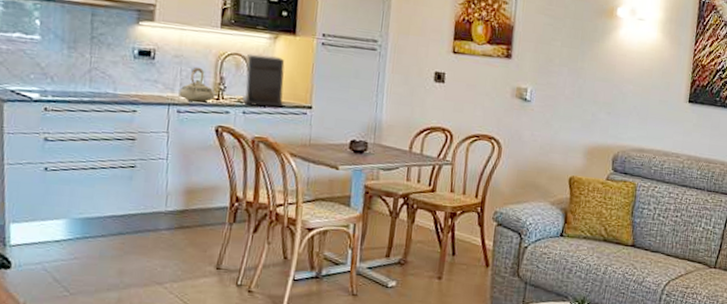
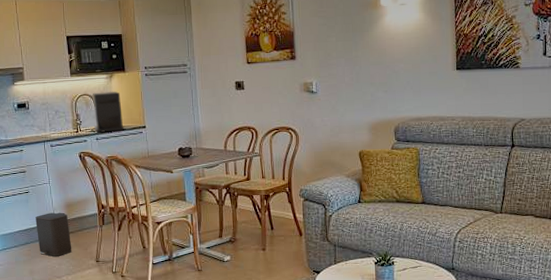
pedal bin: none [137,197,187,257] -> present [35,212,72,257]
teakettle: present [178,67,215,103] -> none [49,109,75,137]

